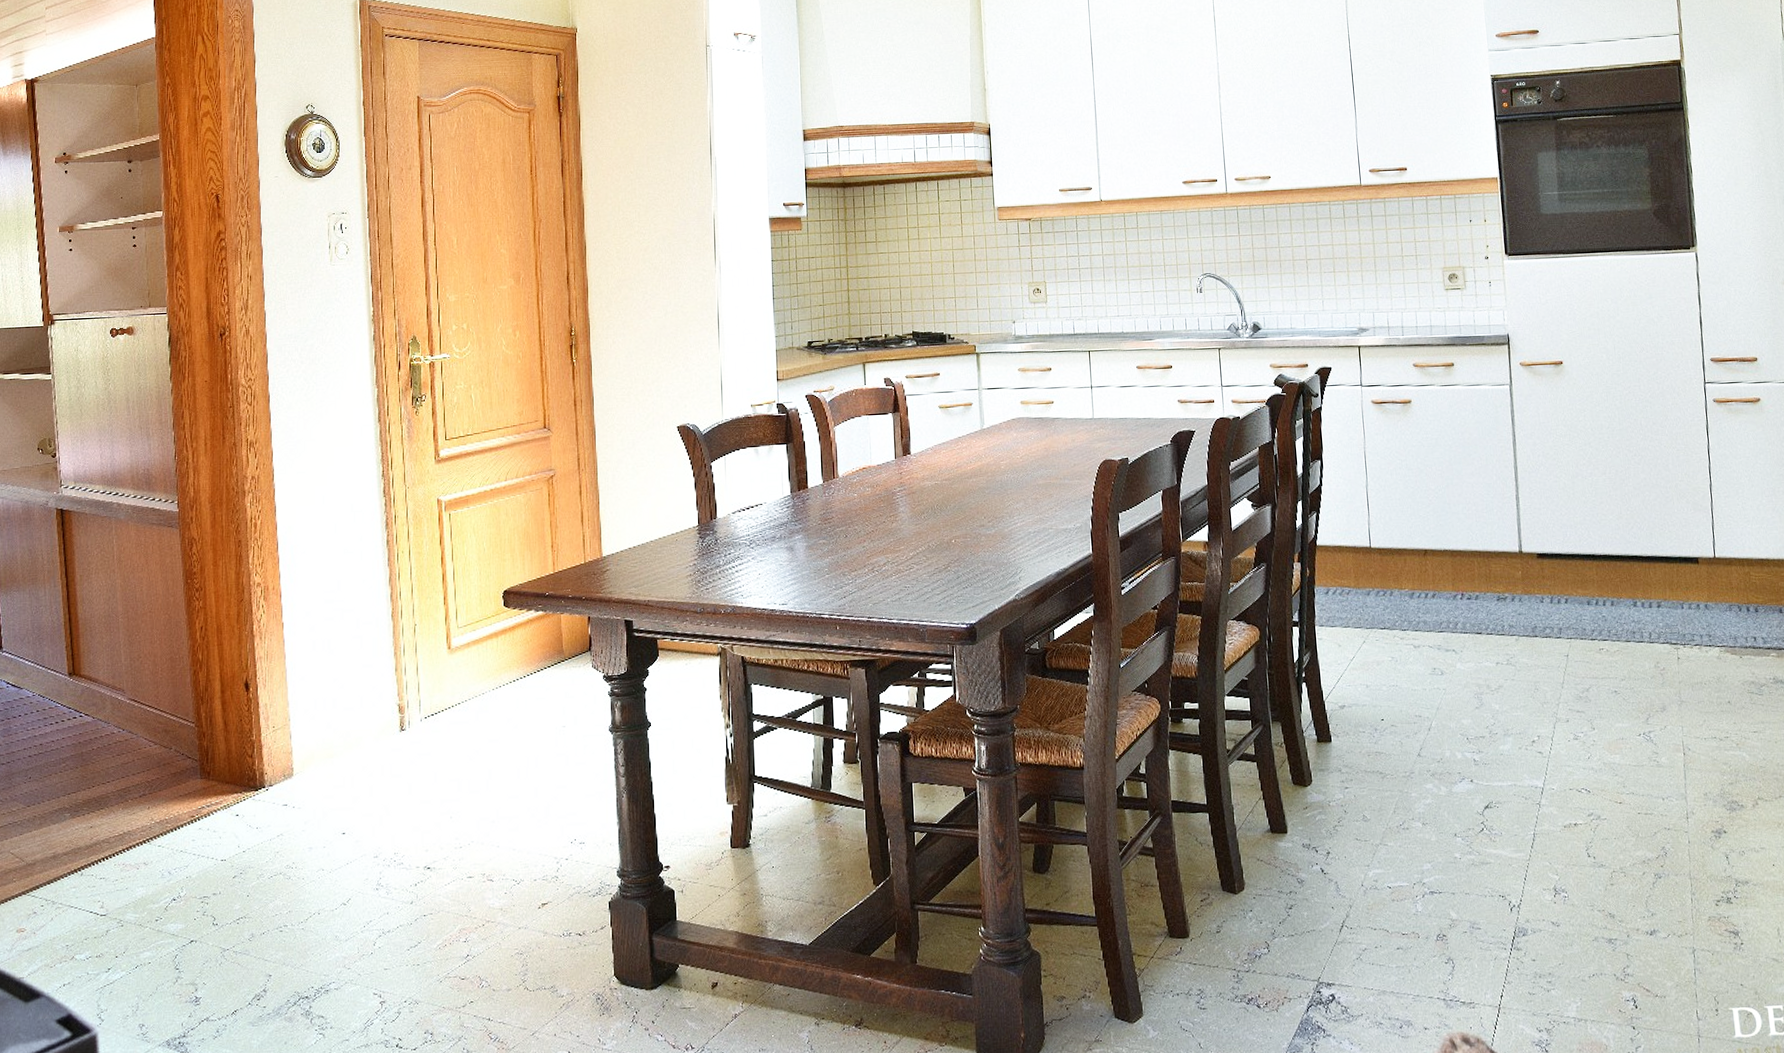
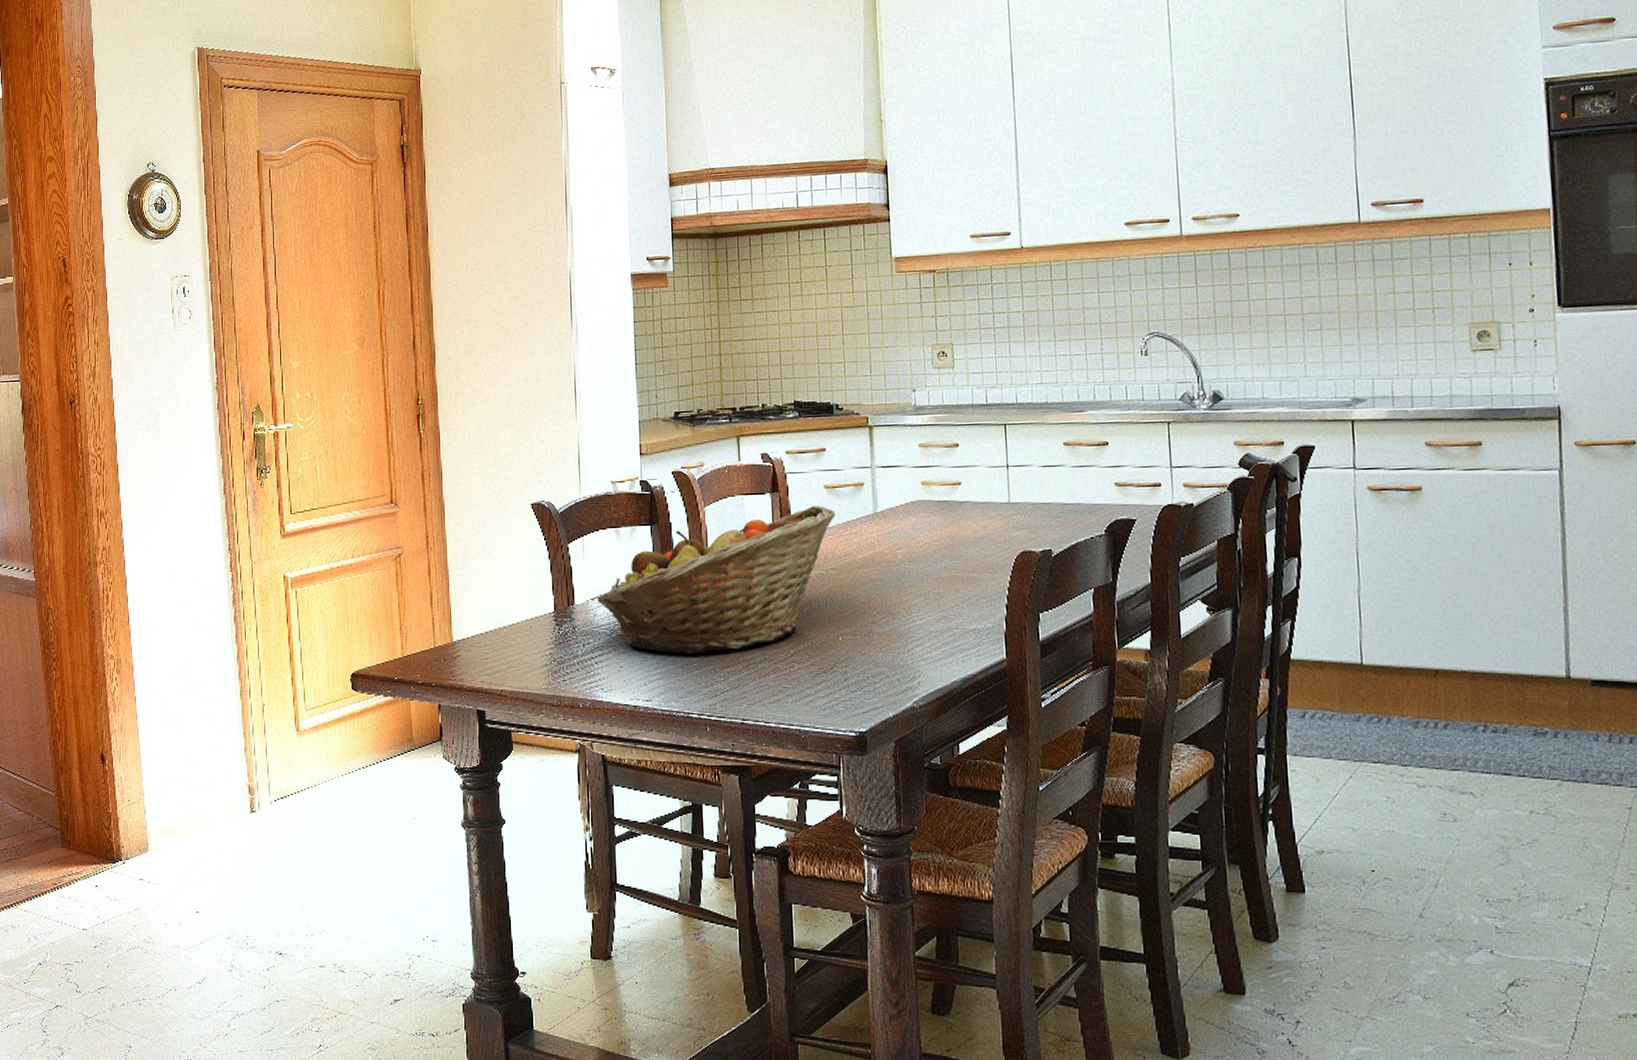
fruit basket: none [738,424,949,561] -> present [597,506,836,655]

